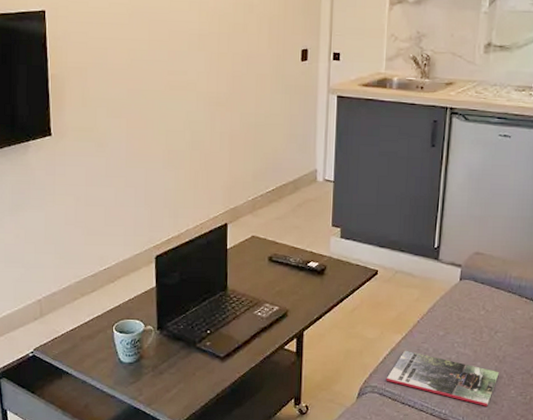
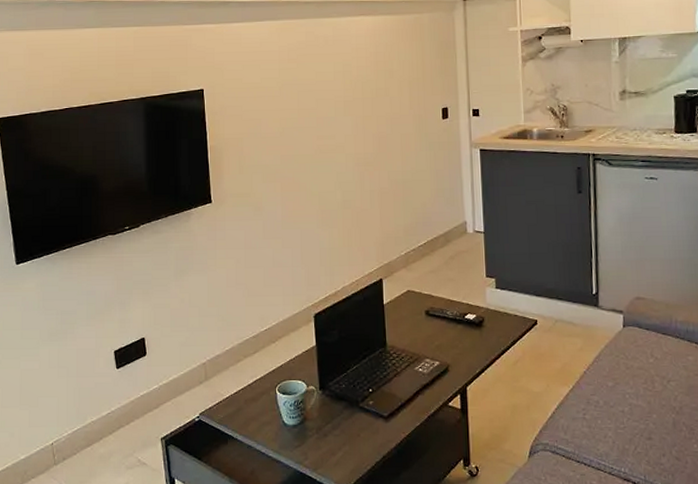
magazine: present [386,350,499,406] -> none [557,403,678,463]

